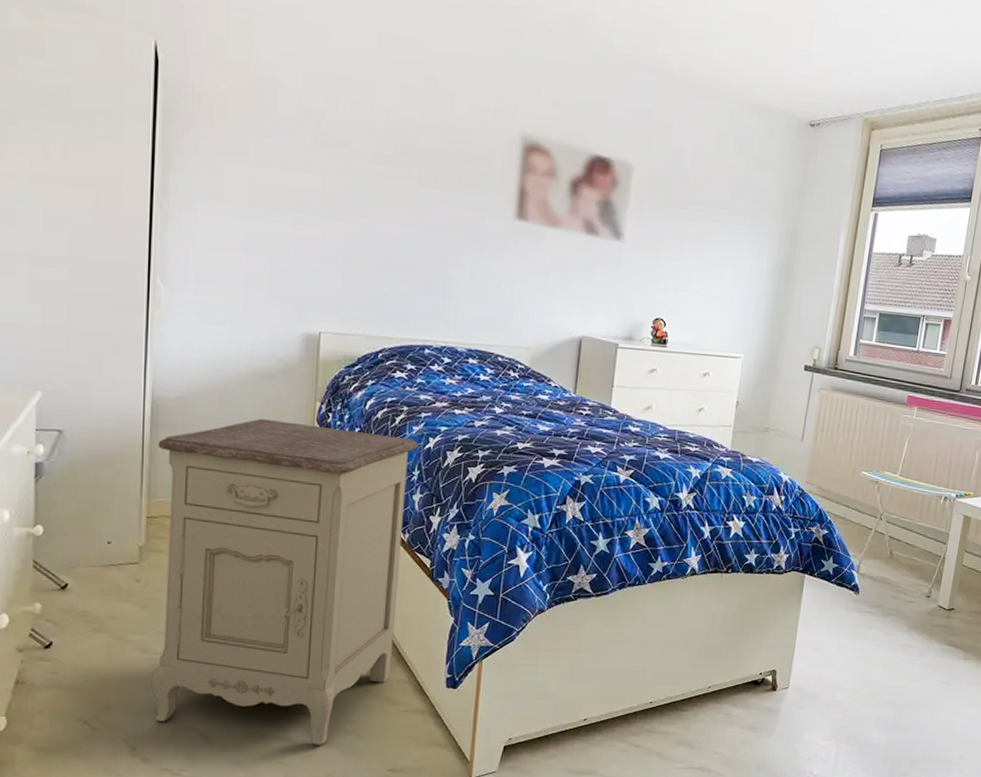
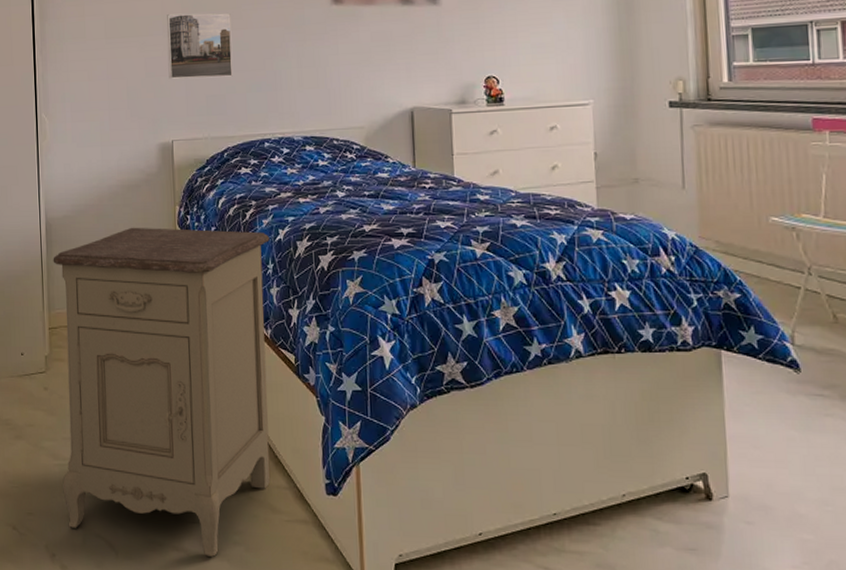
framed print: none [323,193,403,275] -> present [167,13,233,79]

